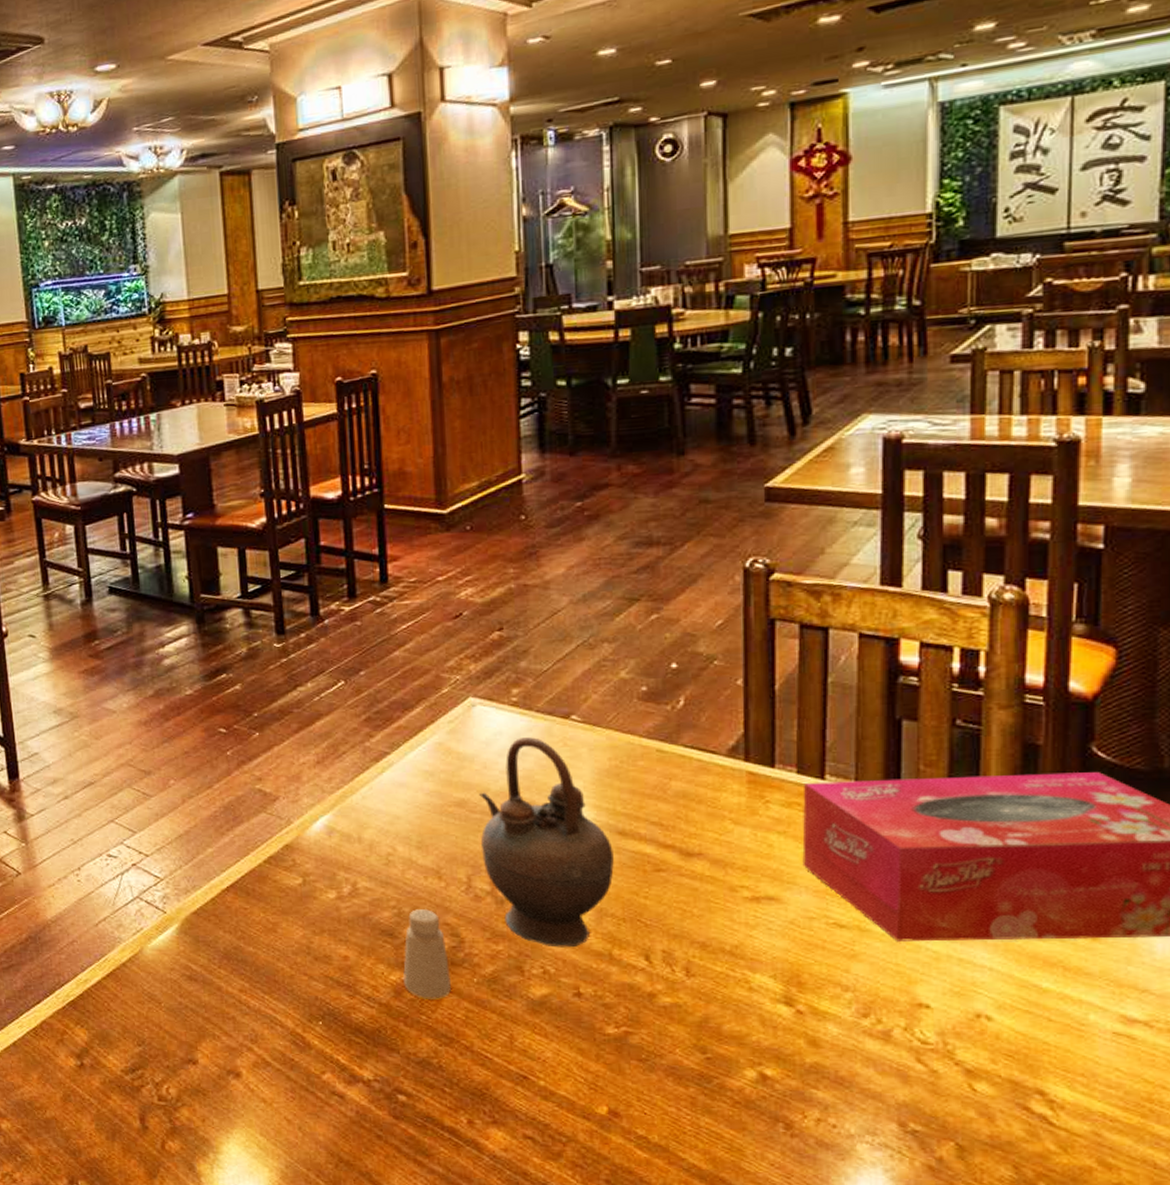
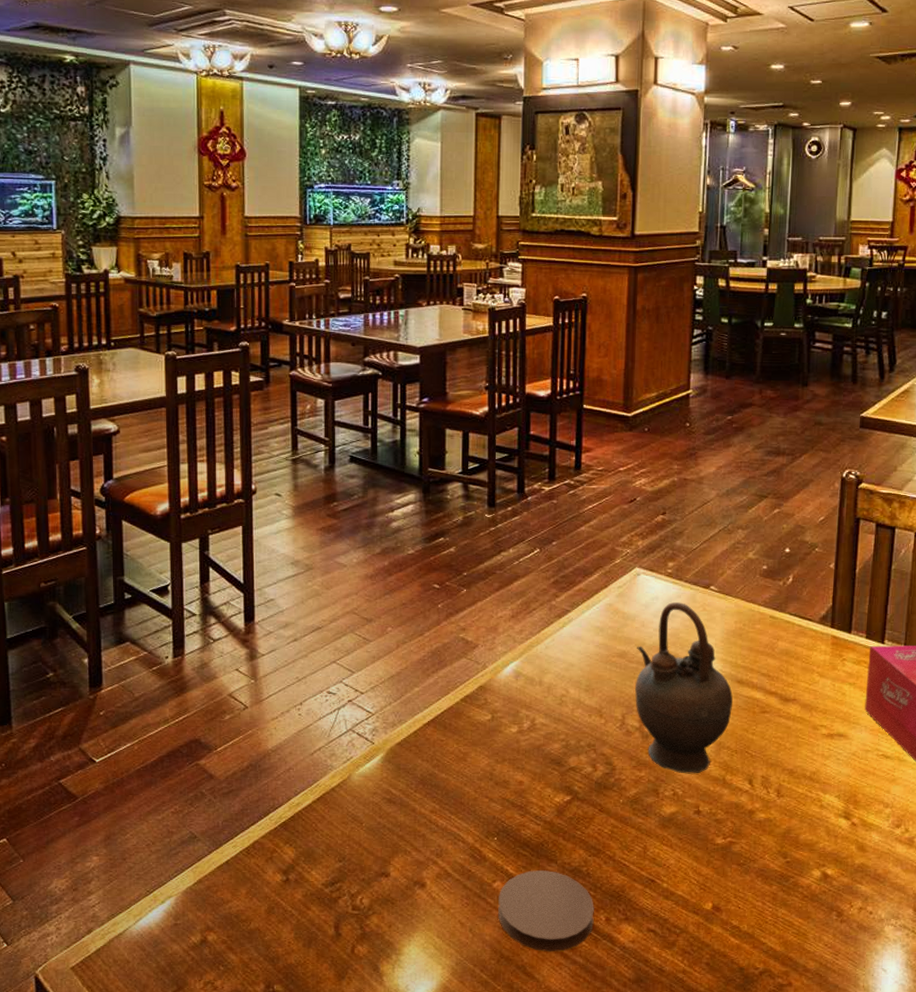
coaster: none [330,1061,453,1158] -> present [498,870,594,952]
saltshaker: present [402,909,451,1000] -> none [565,742,602,817]

